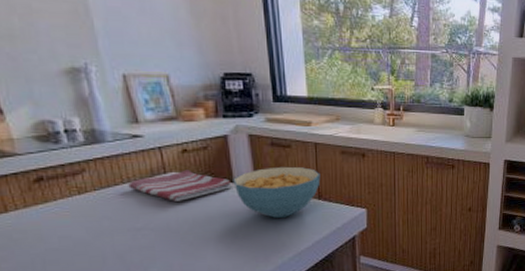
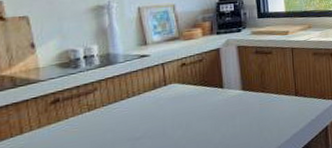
dish towel: present [128,169,232,201] -> none [132,80,222,110]
cereal bowl: present [233,166,321,218] -> none [223,69,297,116]

